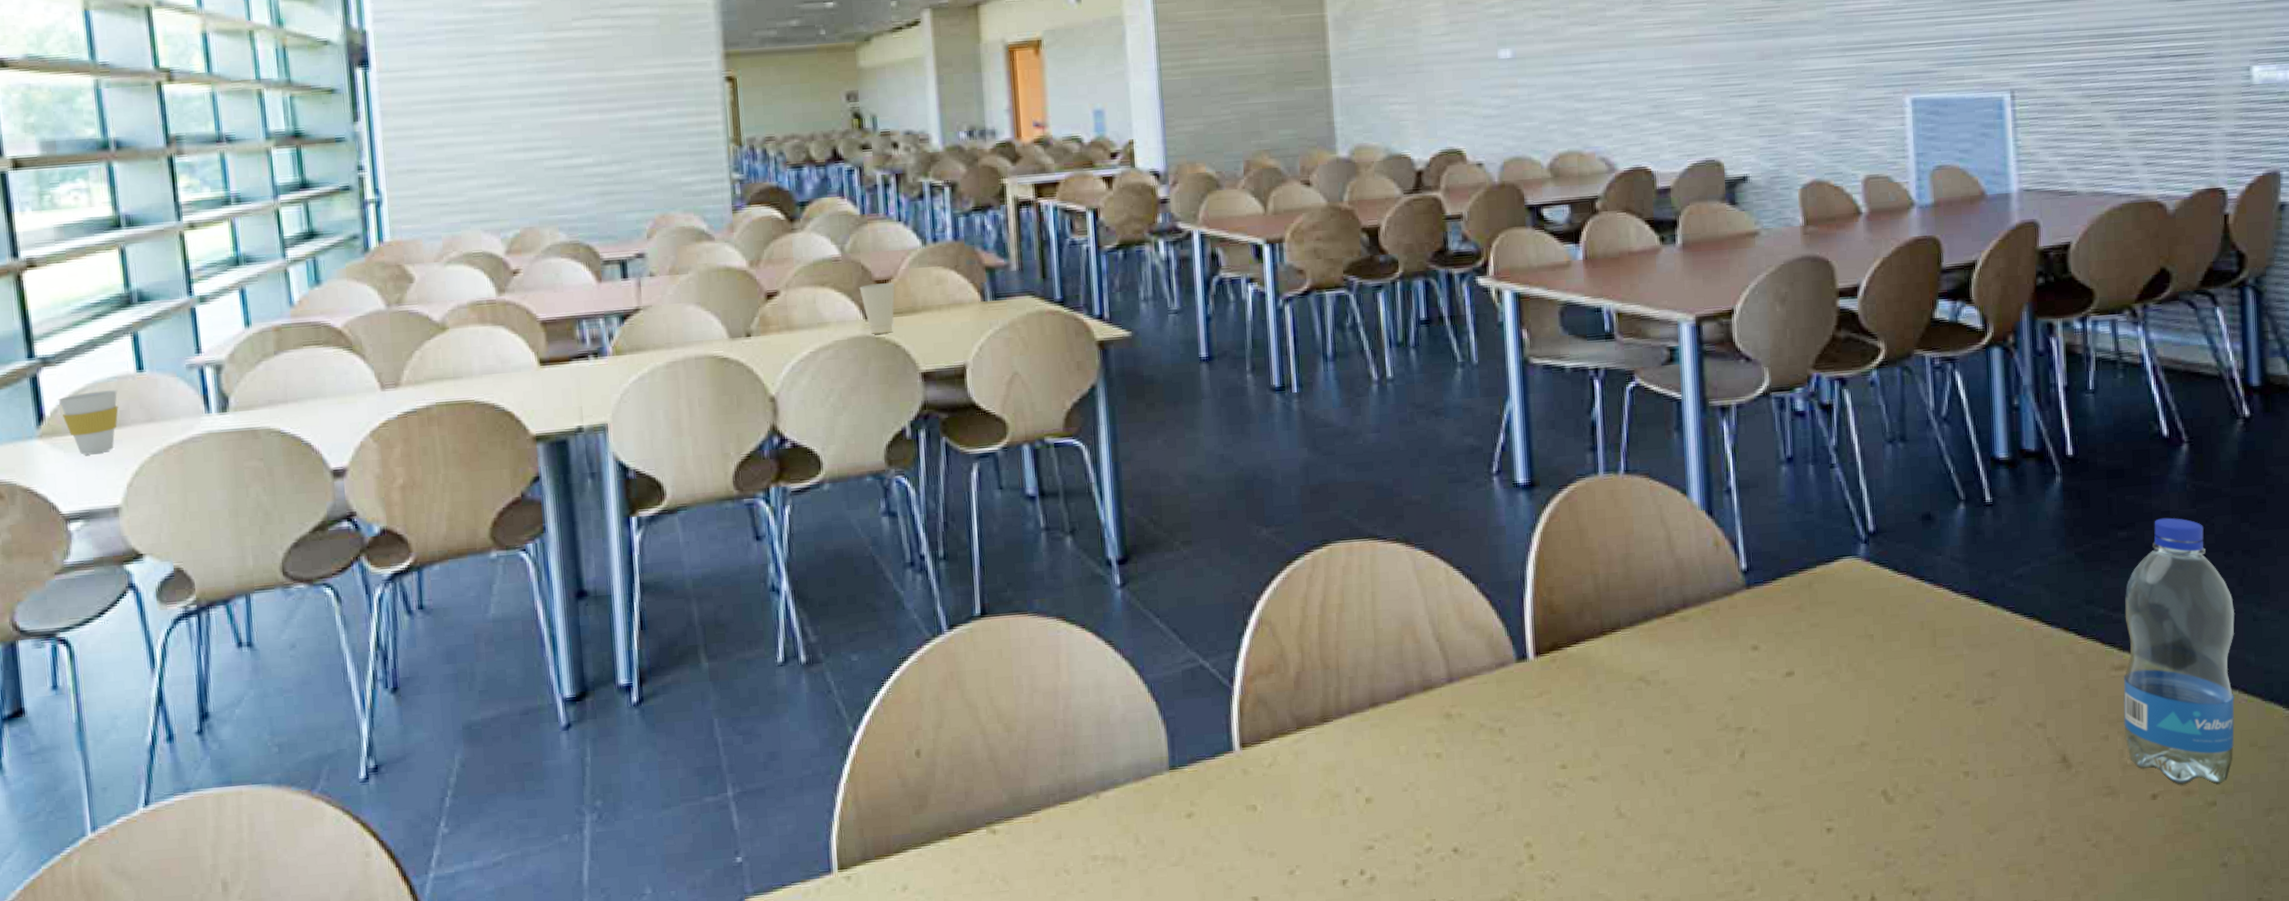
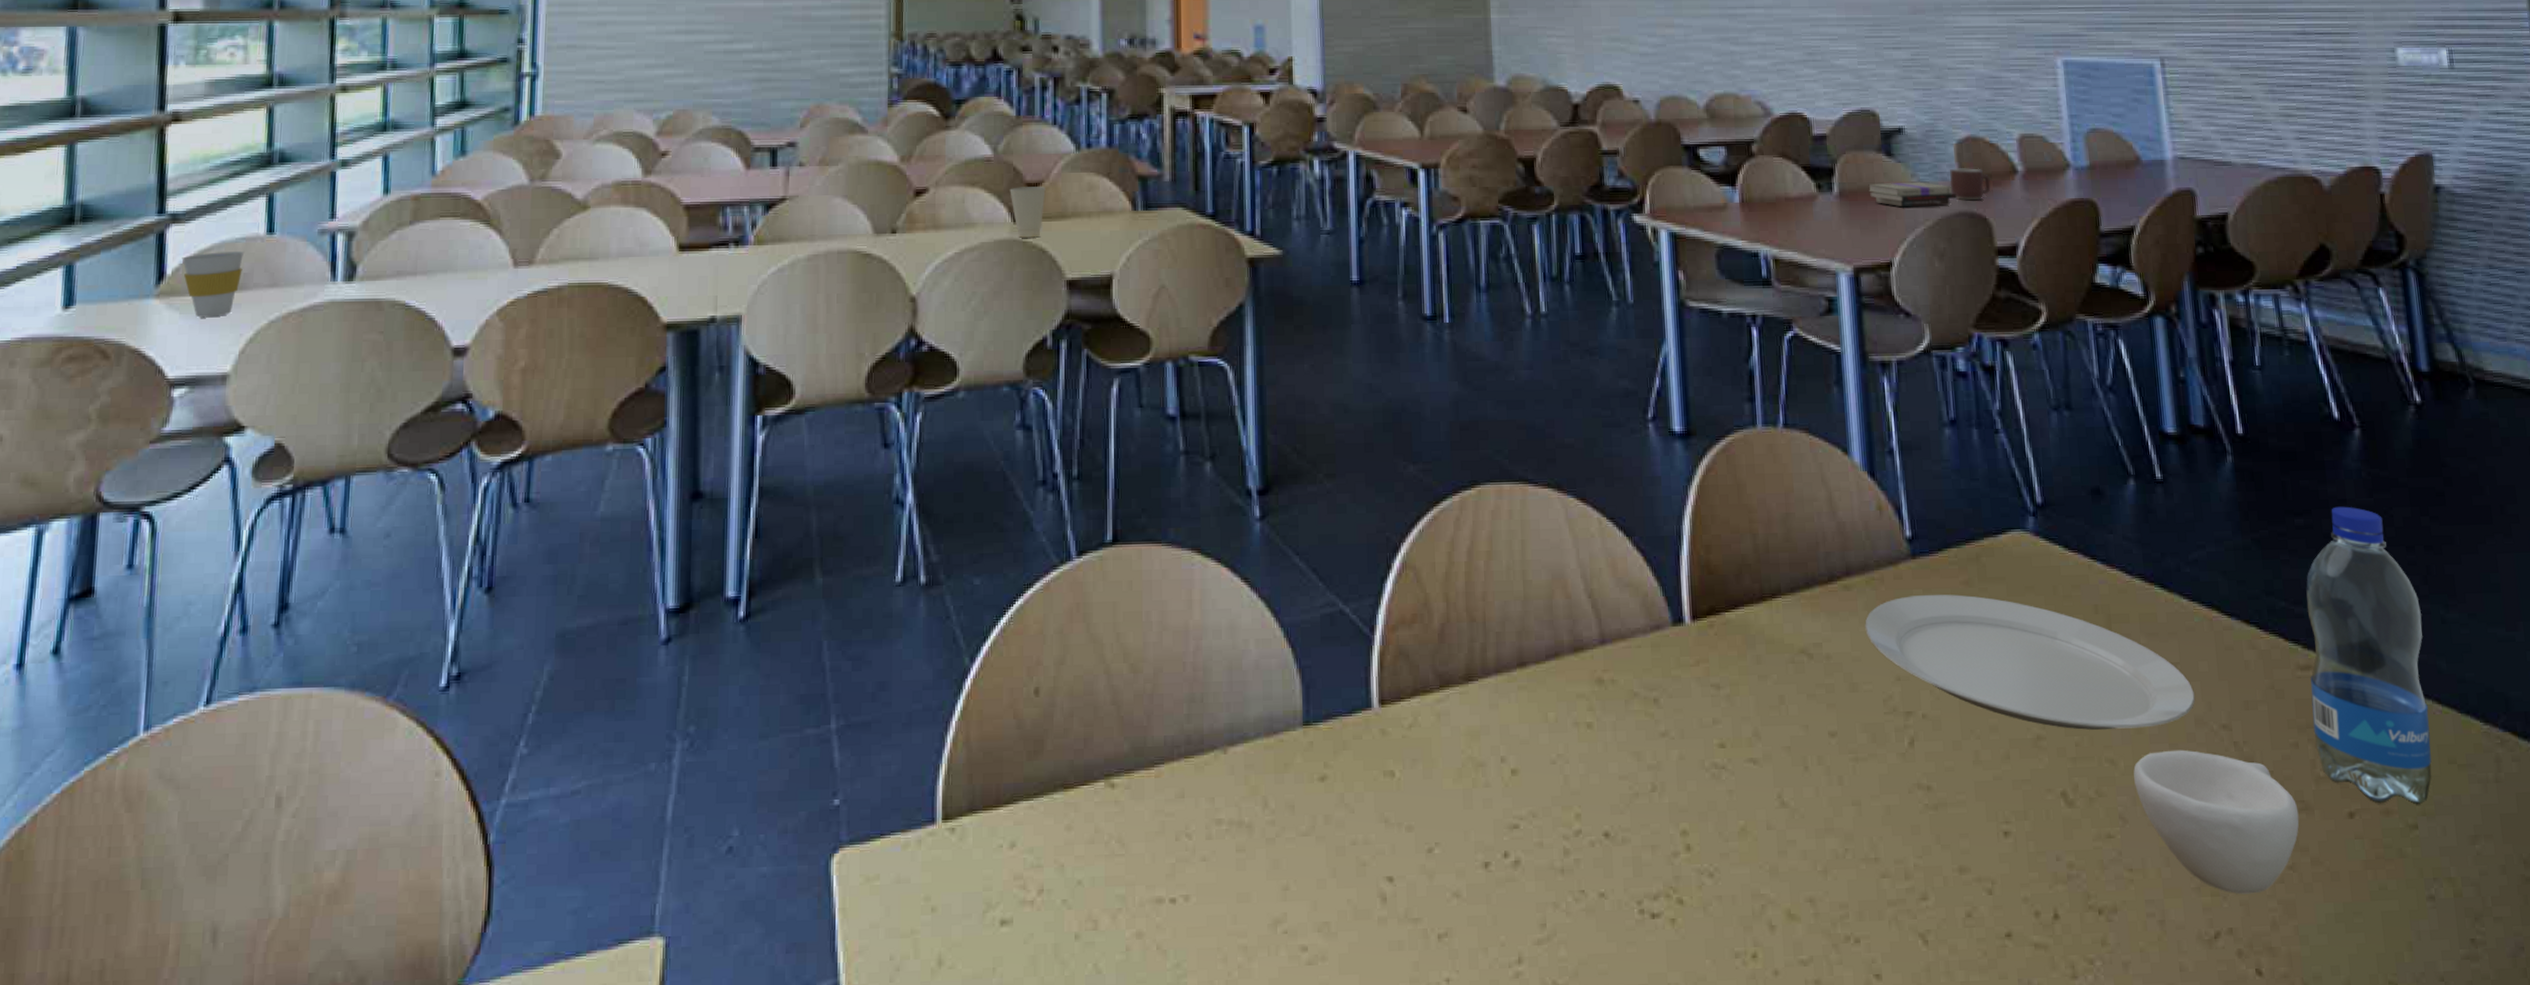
plate: none [1700,619,2013,735] -> present [1865,594,2195,730]
books: none [1712,228,1800,256] -> present [1868,181,1957,208]
mug: none [1793,212,1834,245] -> present [1949,168,1991,201]
cup: none [1951,747,2105,871] -> present [2133,749,2300,895]

